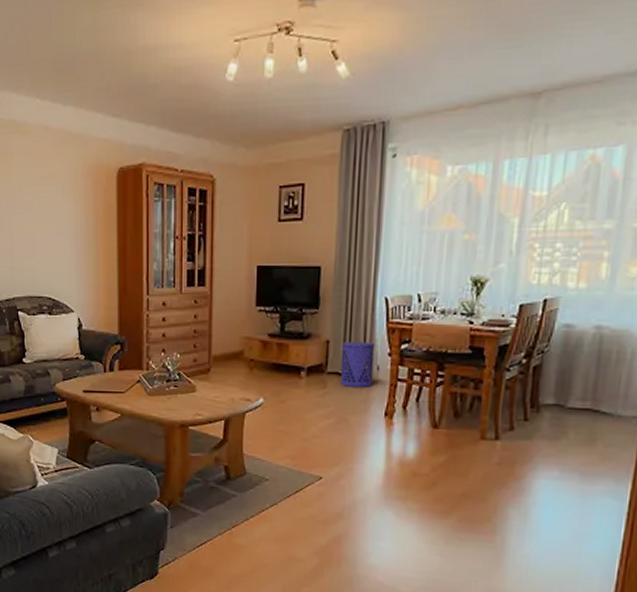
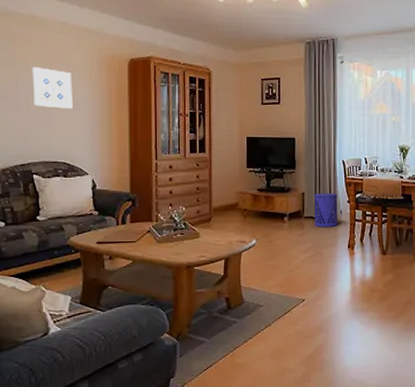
wall art: none [14,184,57,234] -> present [32,67,73,109]

